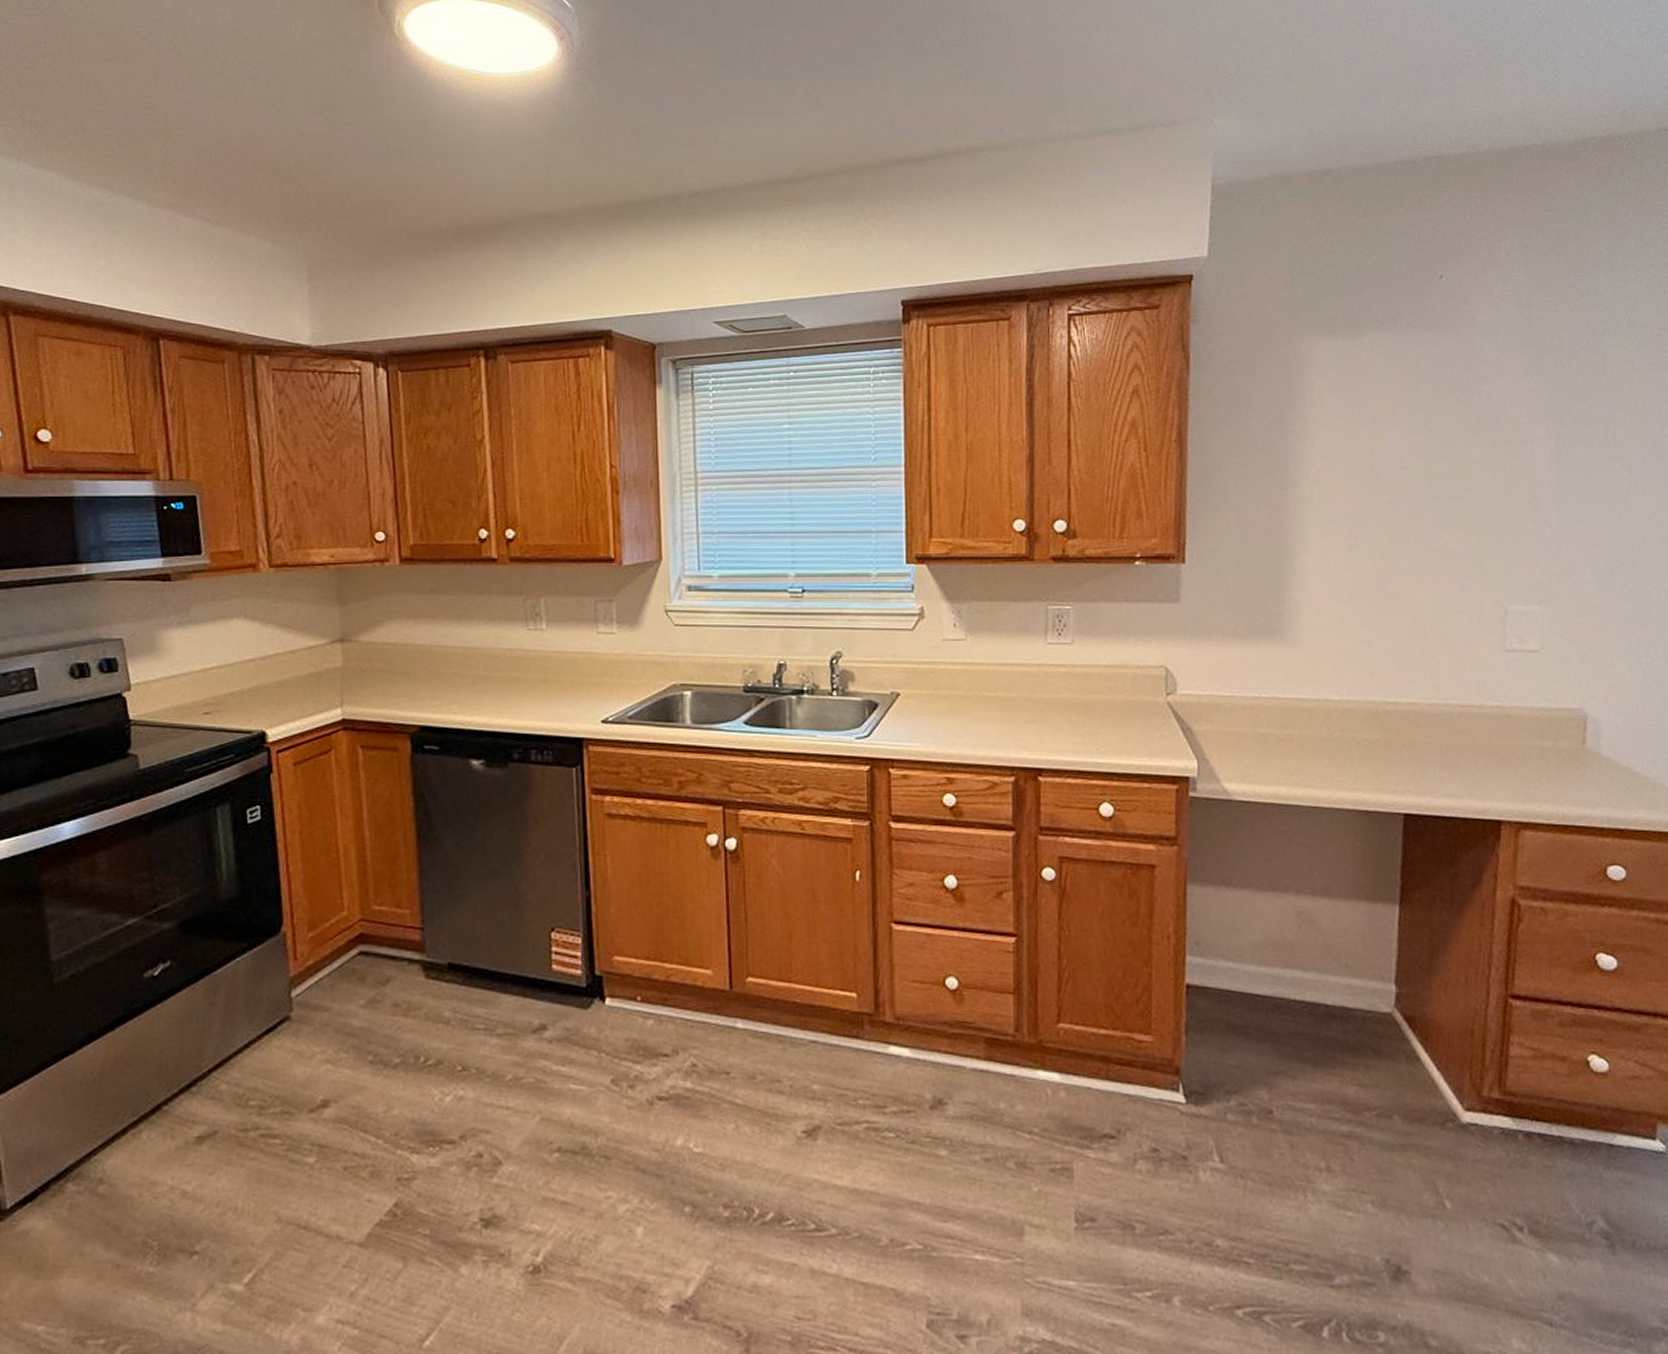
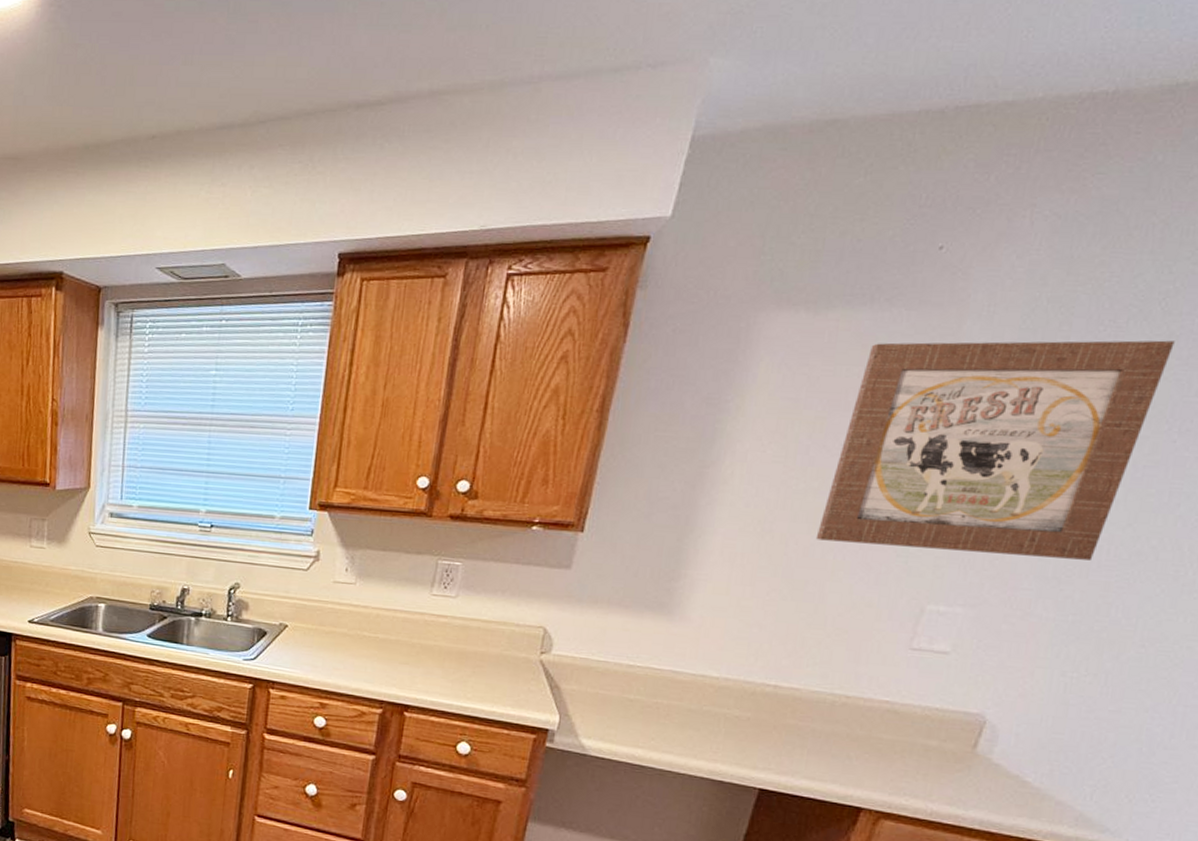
wall art: none [1398,349,1645,552] -> present [815,340,1175,560]

